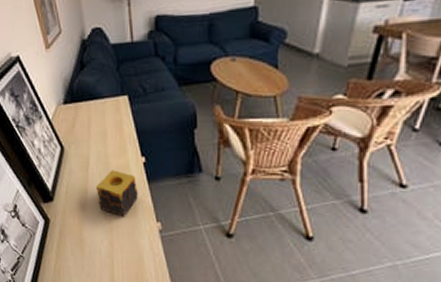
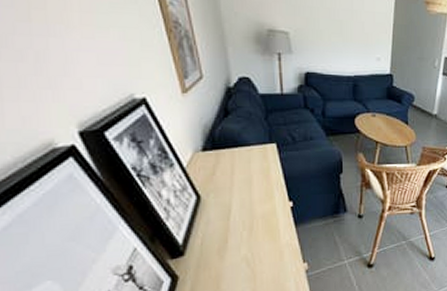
candle: present [95,170,138,217] -> none [237,216,284,263]

